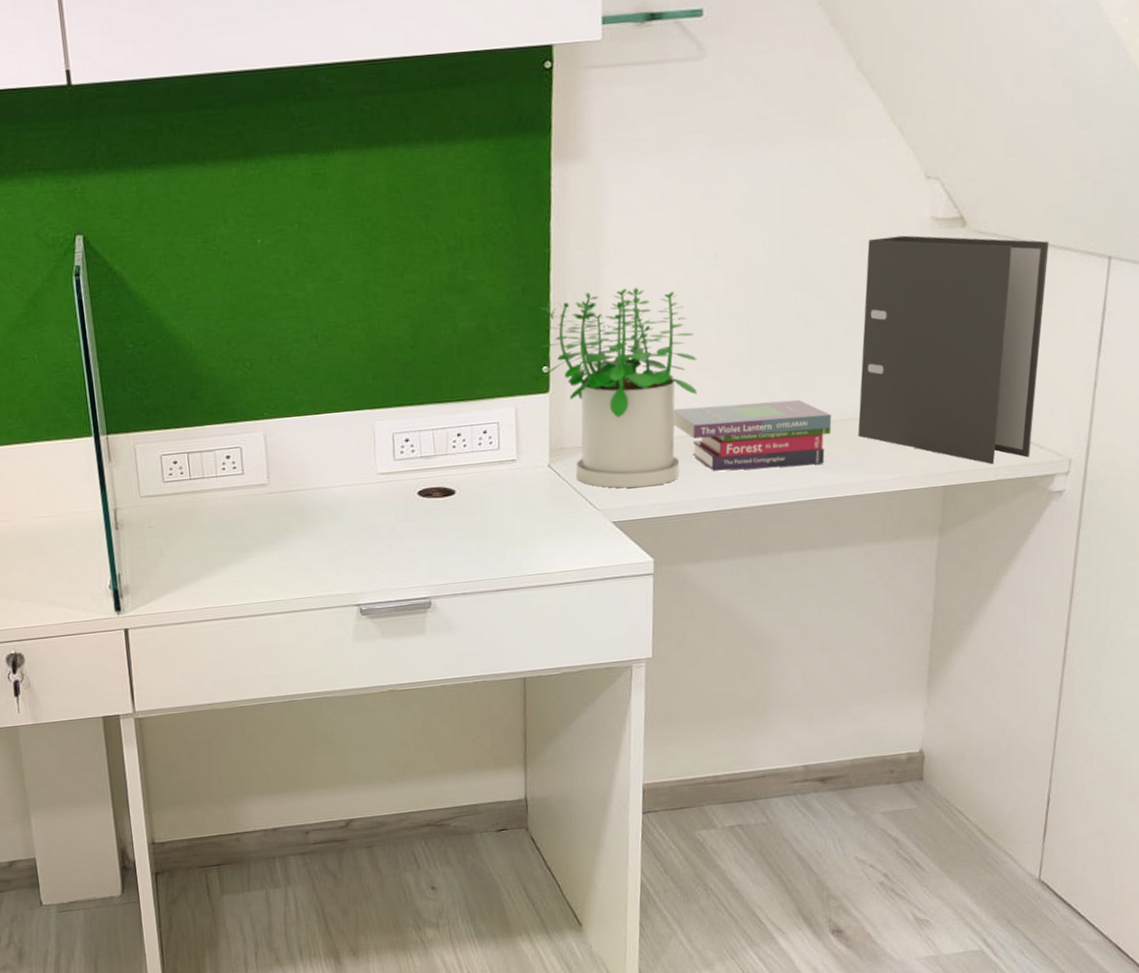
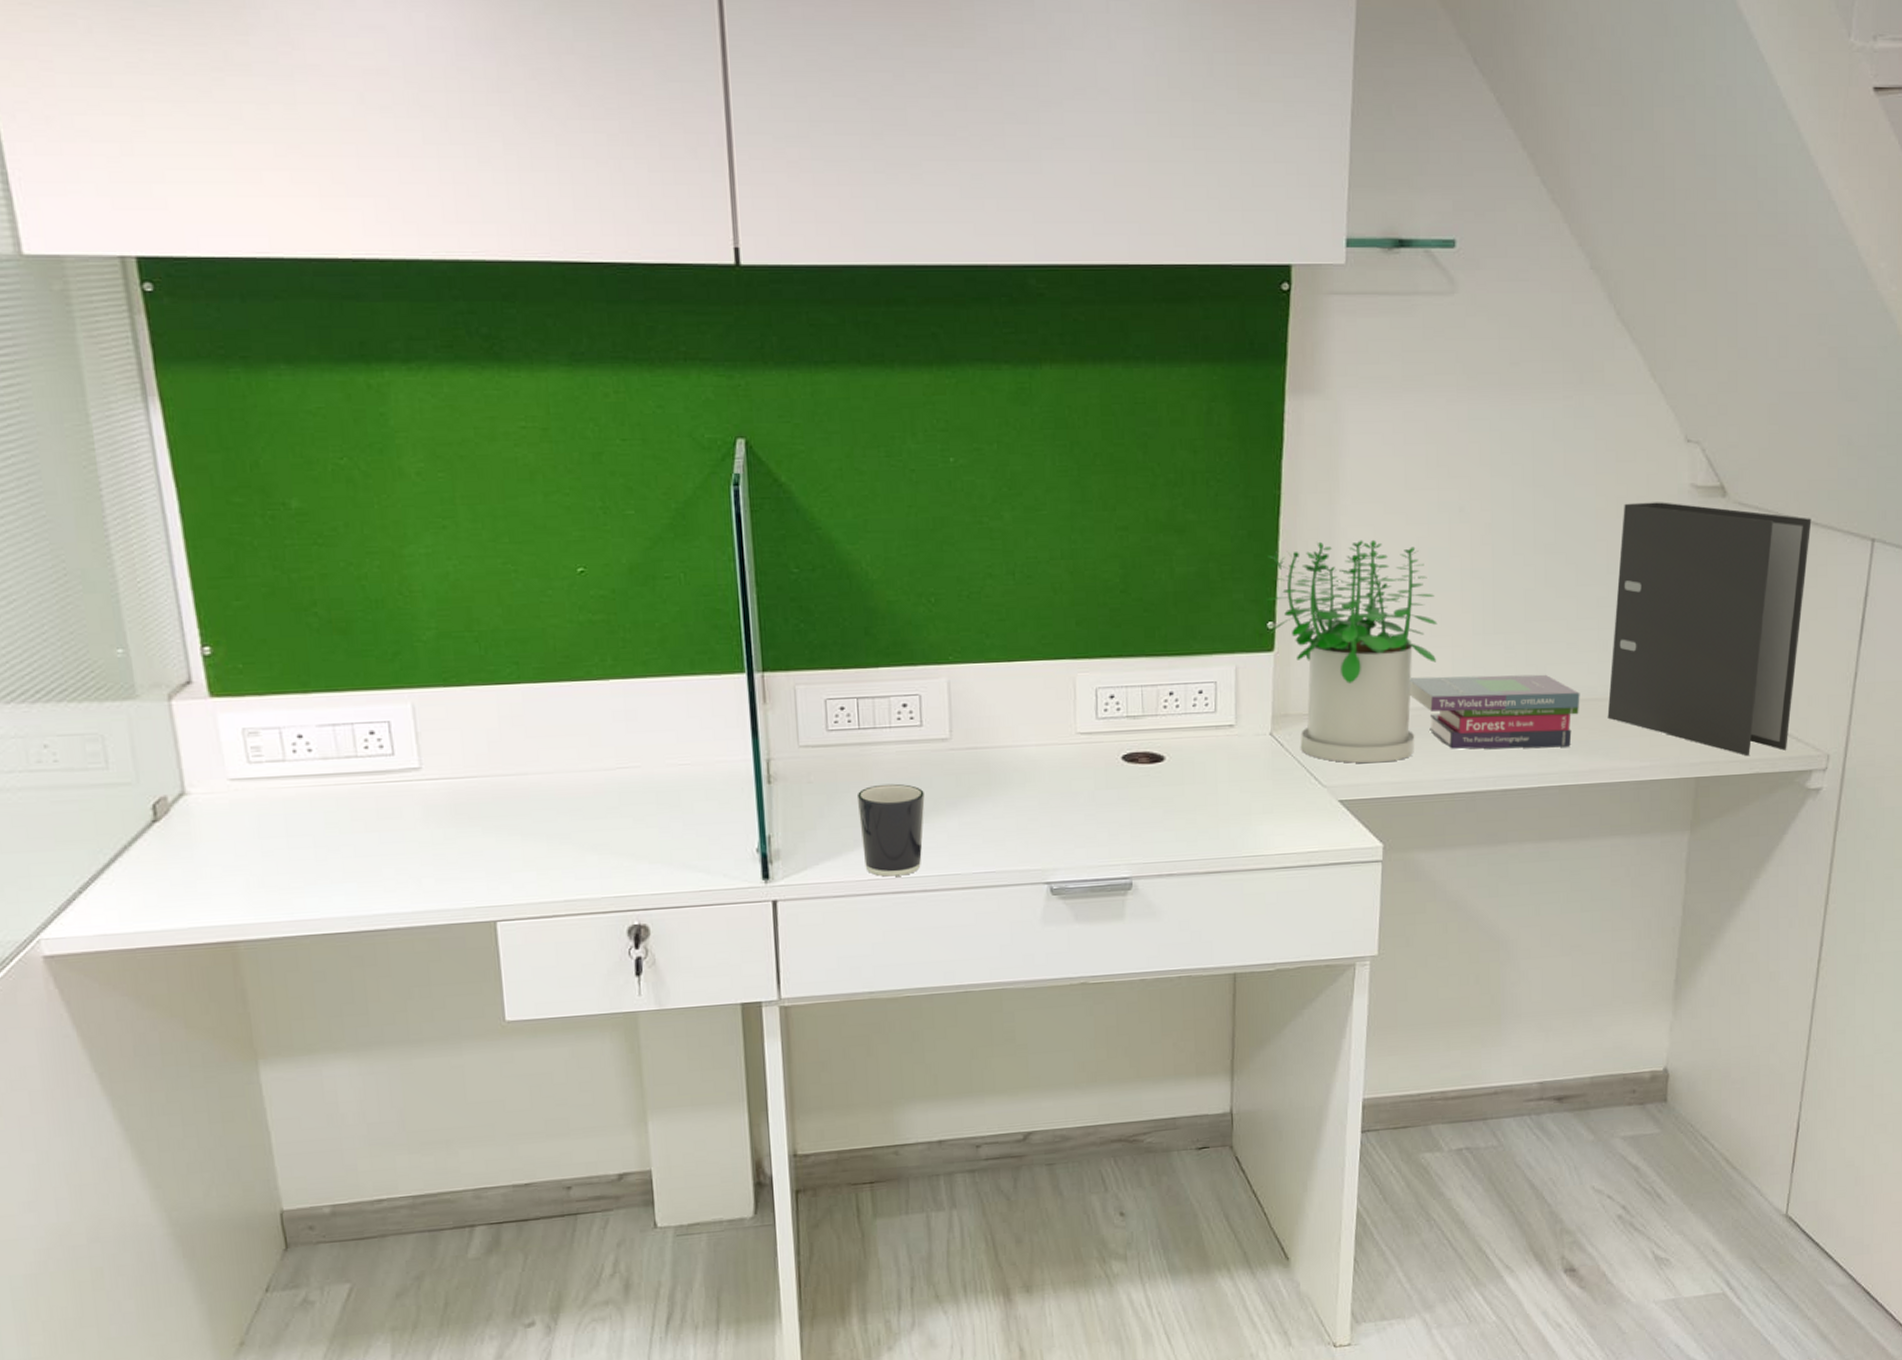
mug: none [191,525,249,605] -> present [856,783,925,877]

